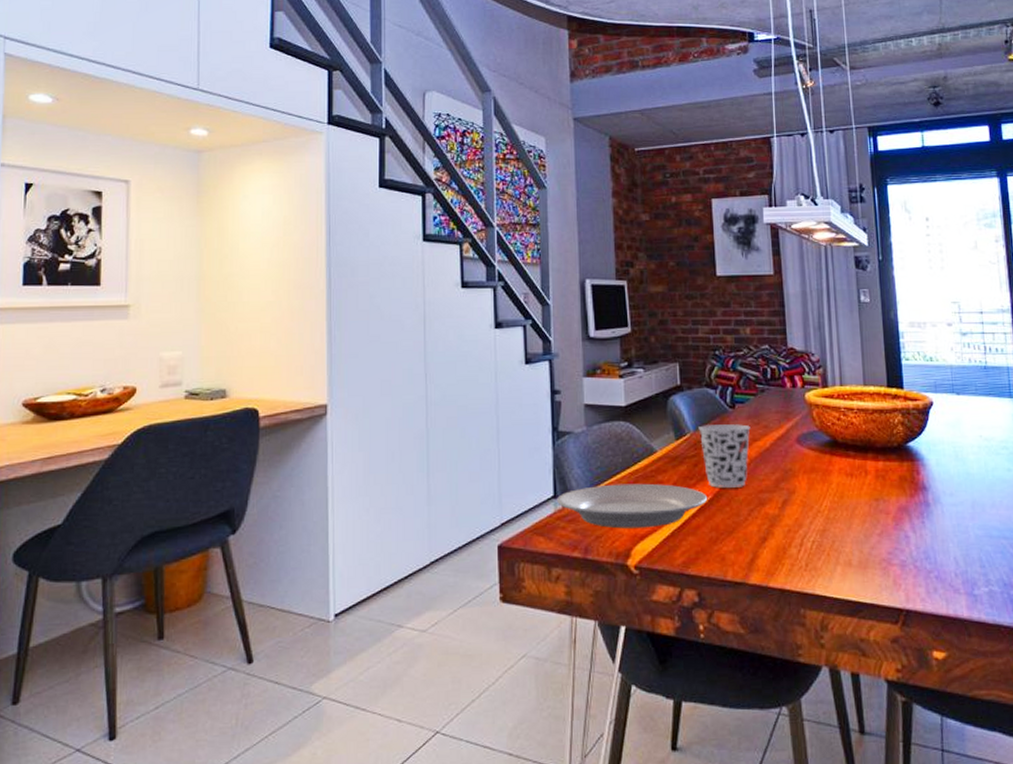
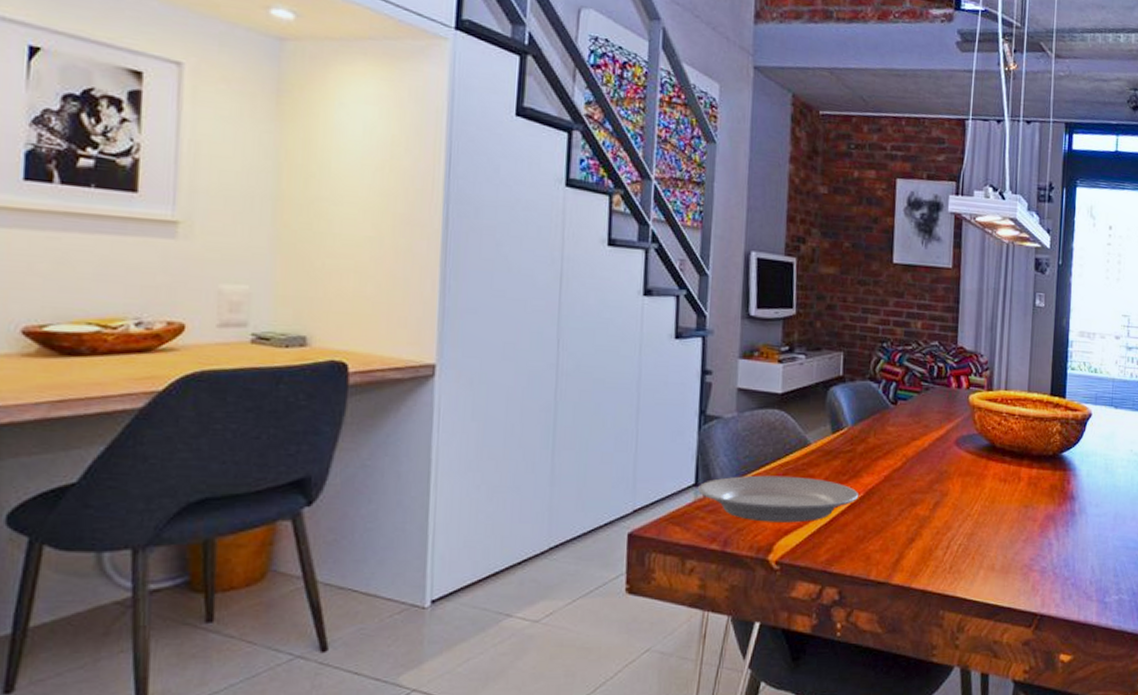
cup: present [698,424,751,488] -> none [857,420,911,486]

